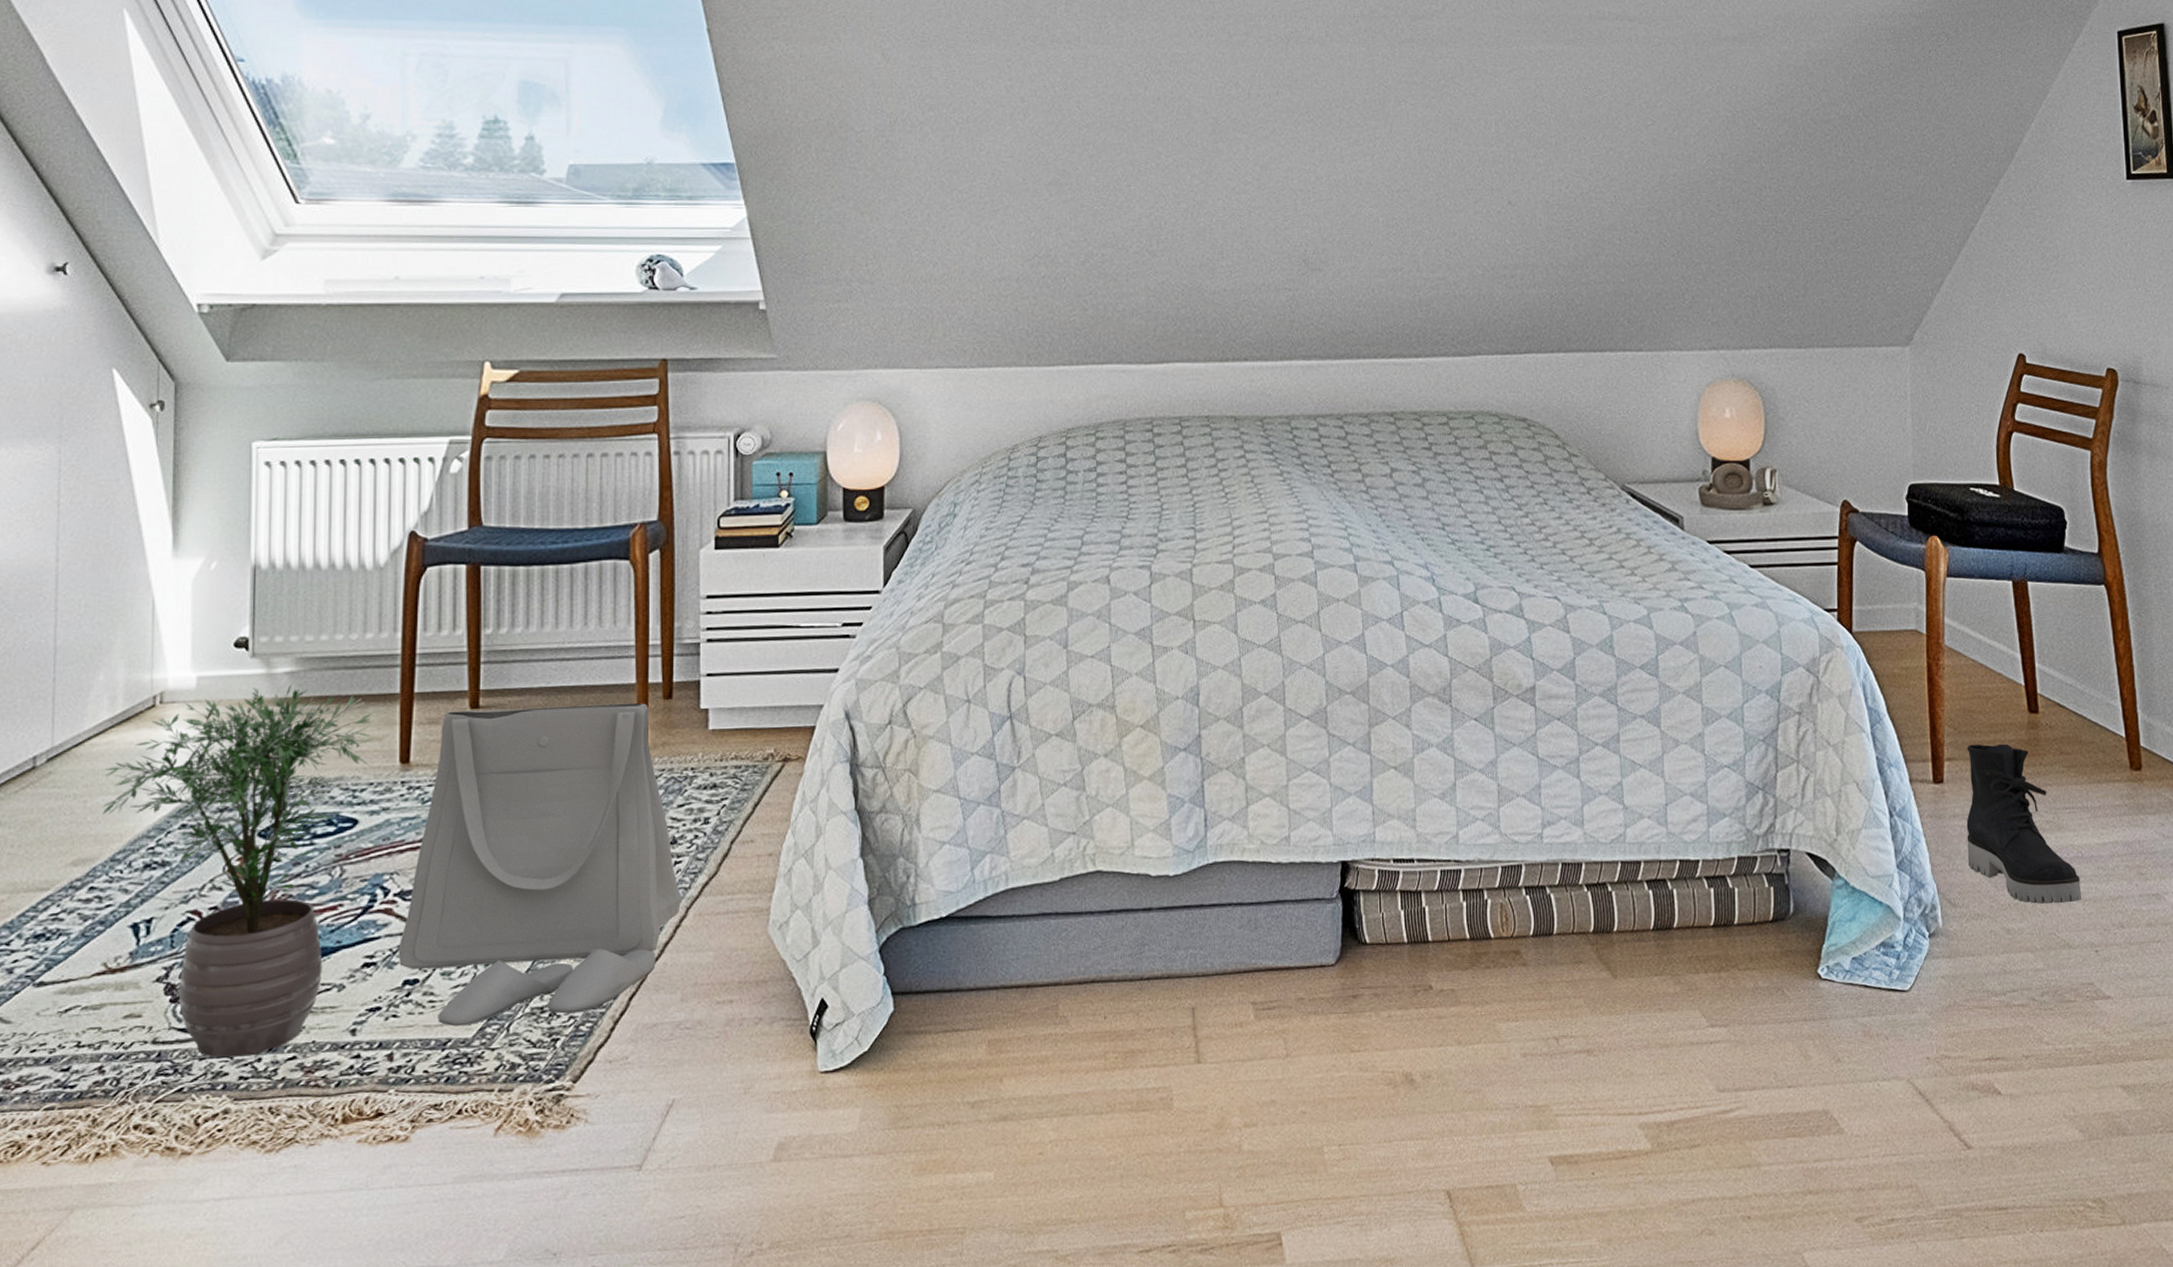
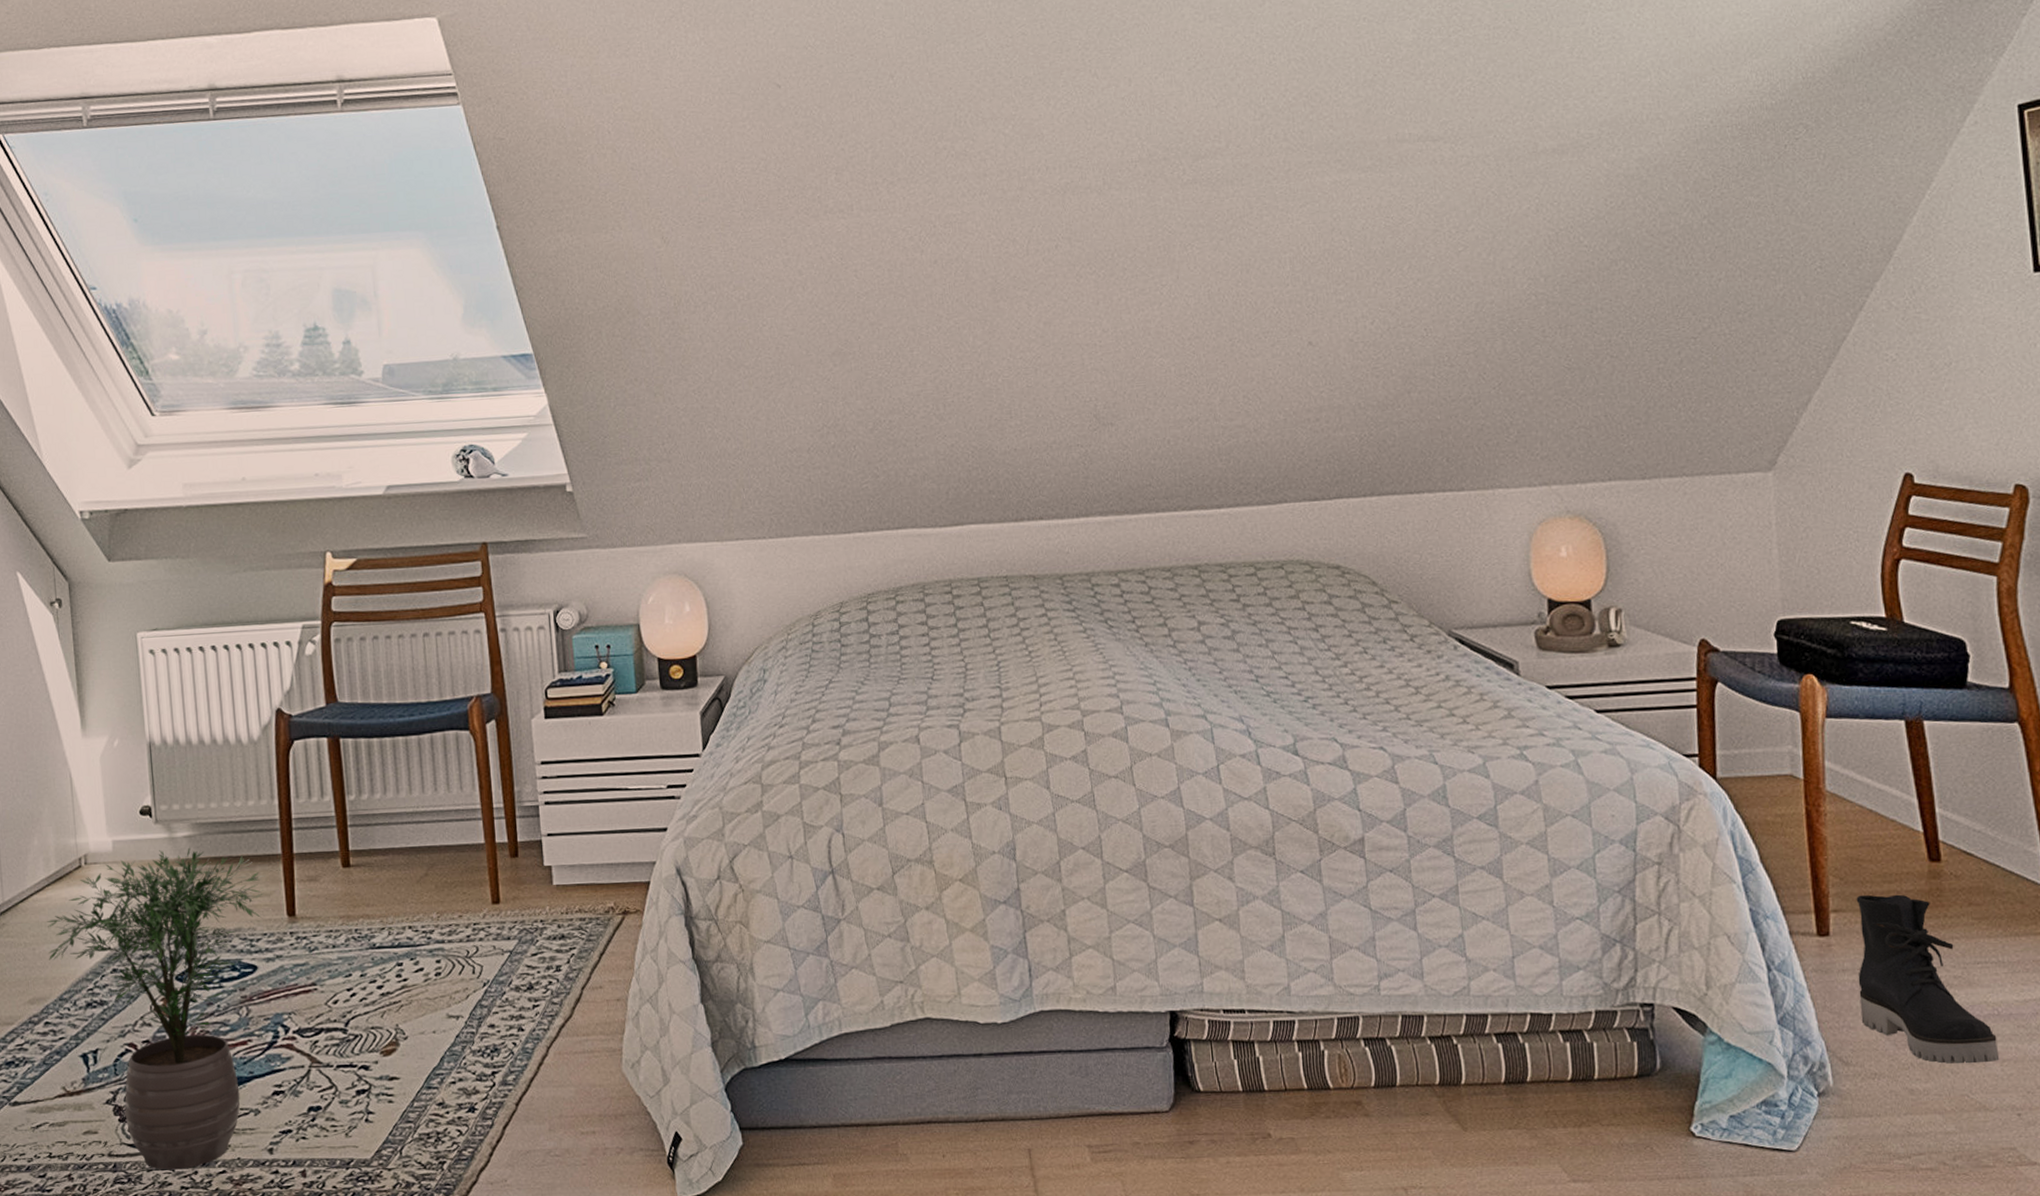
tote bag: present [398,703,681,969] -> none [301,861,542,1098]
slippers: present [438,949,656,1027] -> none [340,1083,524,1149]

